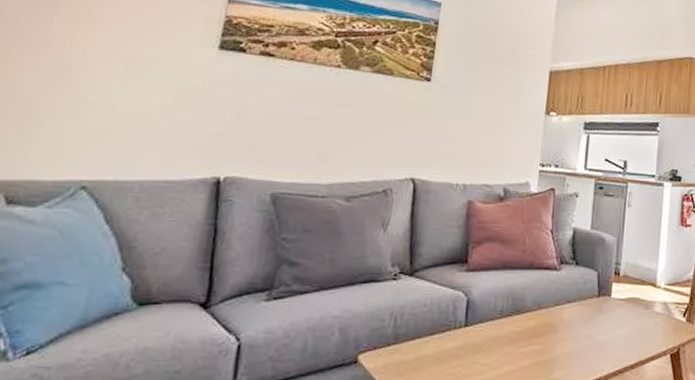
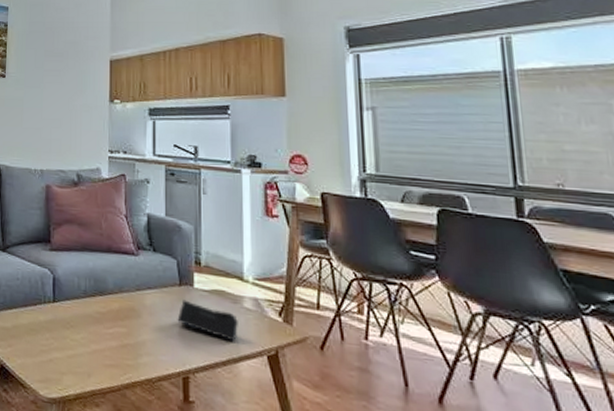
speaker: none [592,310,648,345] -> present [177,299,238,342]

